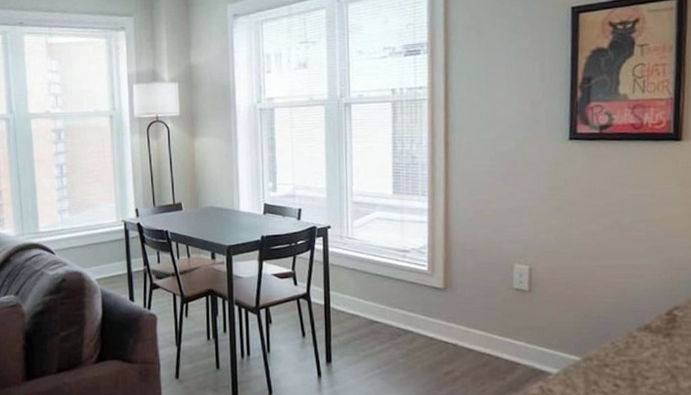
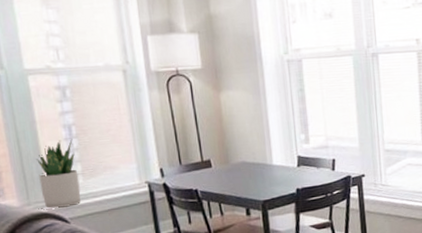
planter: none [32,177,66,240] -> present [37,139,81,209]

